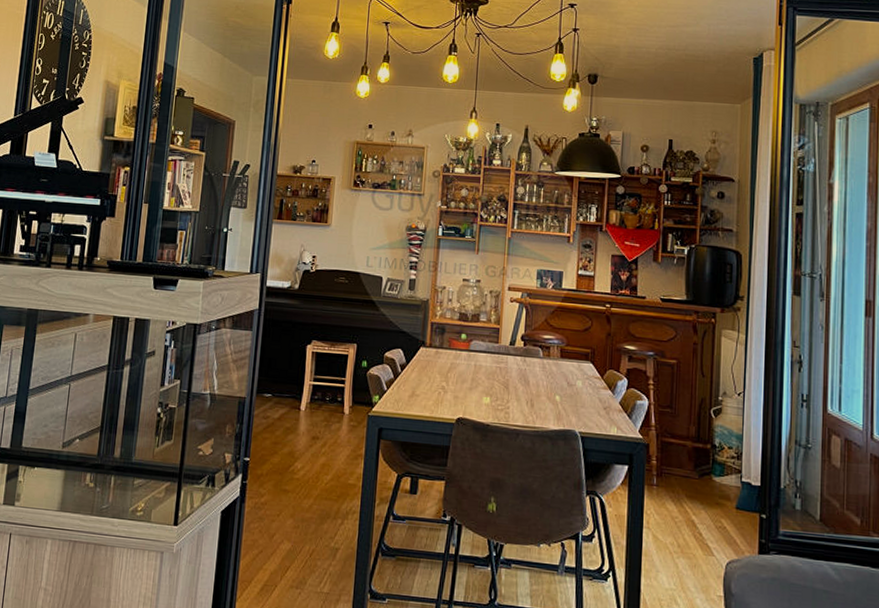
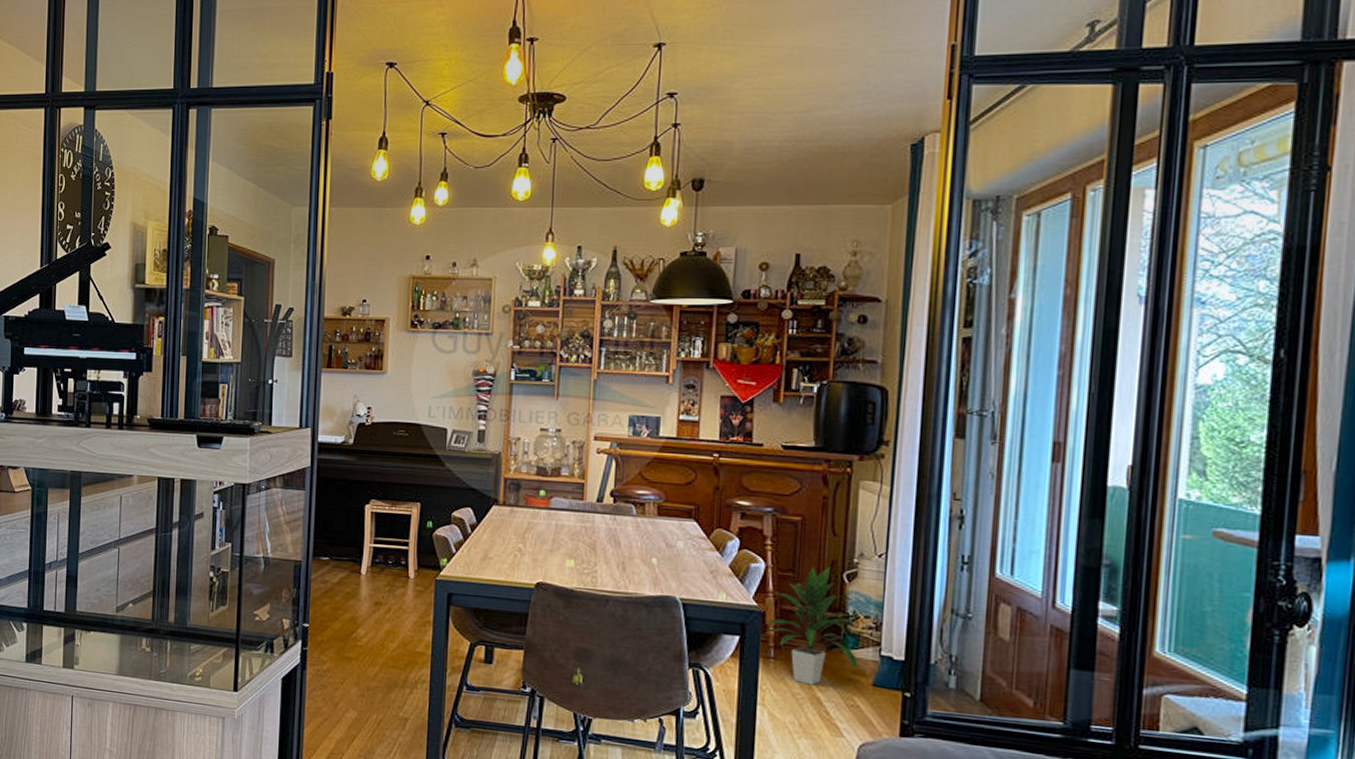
indoor plant: none [649,403,725,510] -> present [765,566,859,686]

